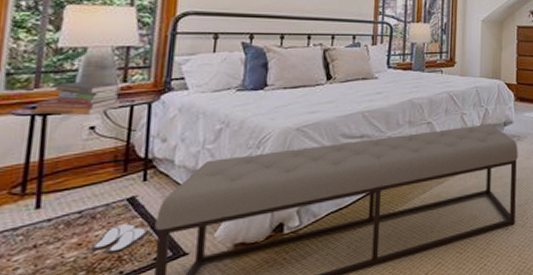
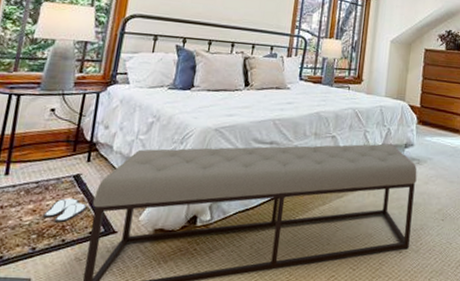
books: present [35,81,121,116] -> none [12,68,76,99]

